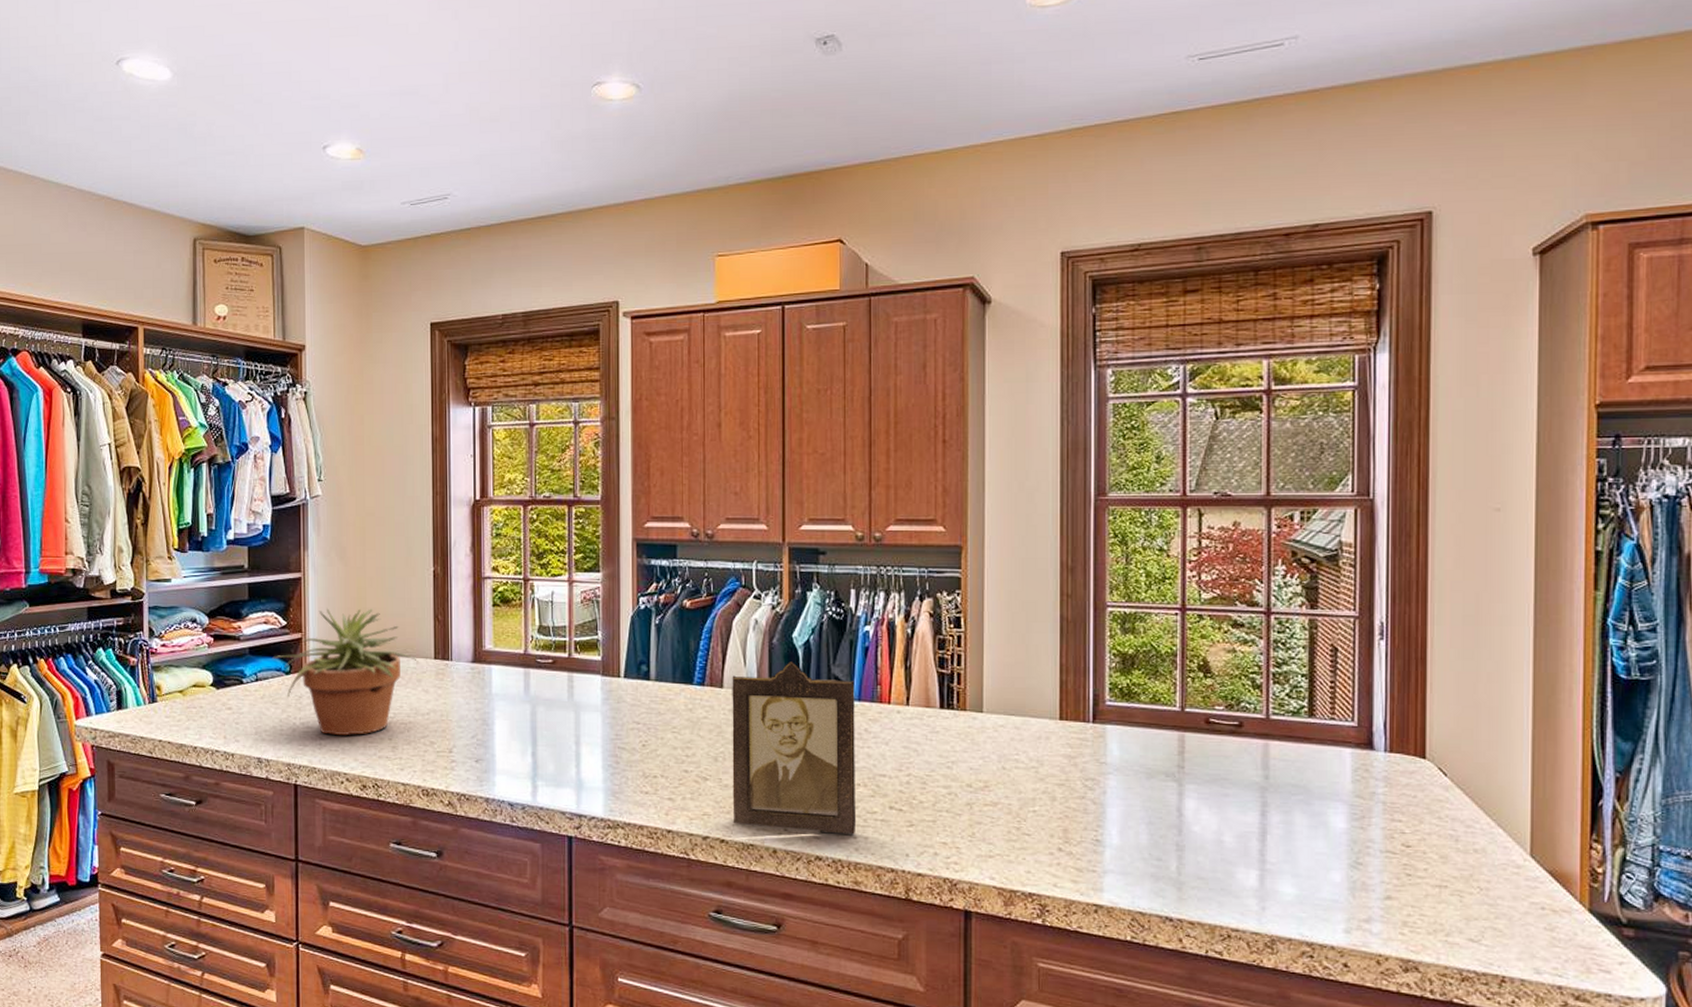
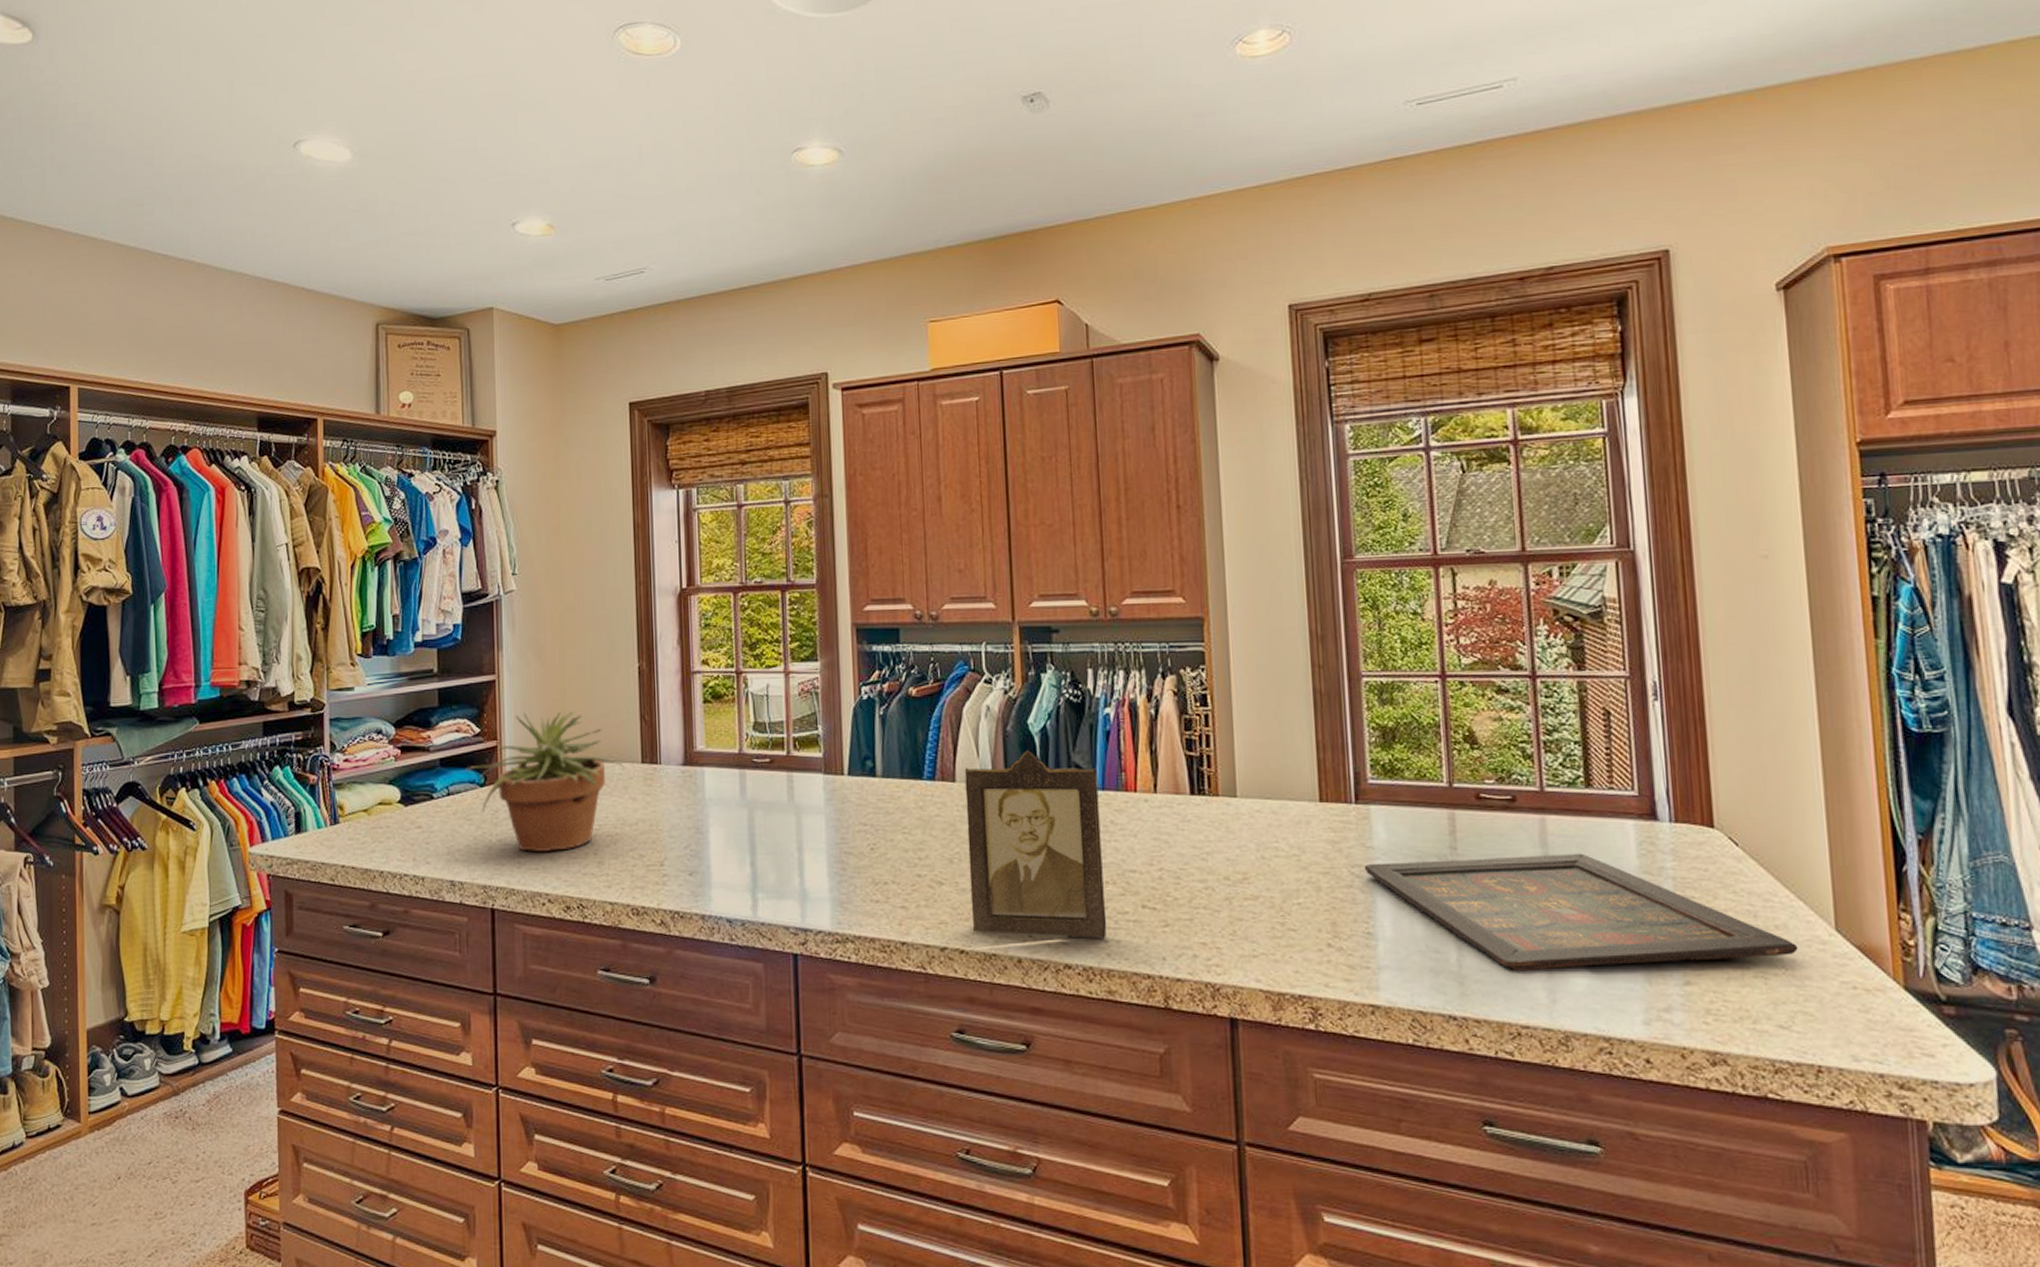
icon panel: none [1097,776,1494,880] -> present [1364,853,1798,970]

